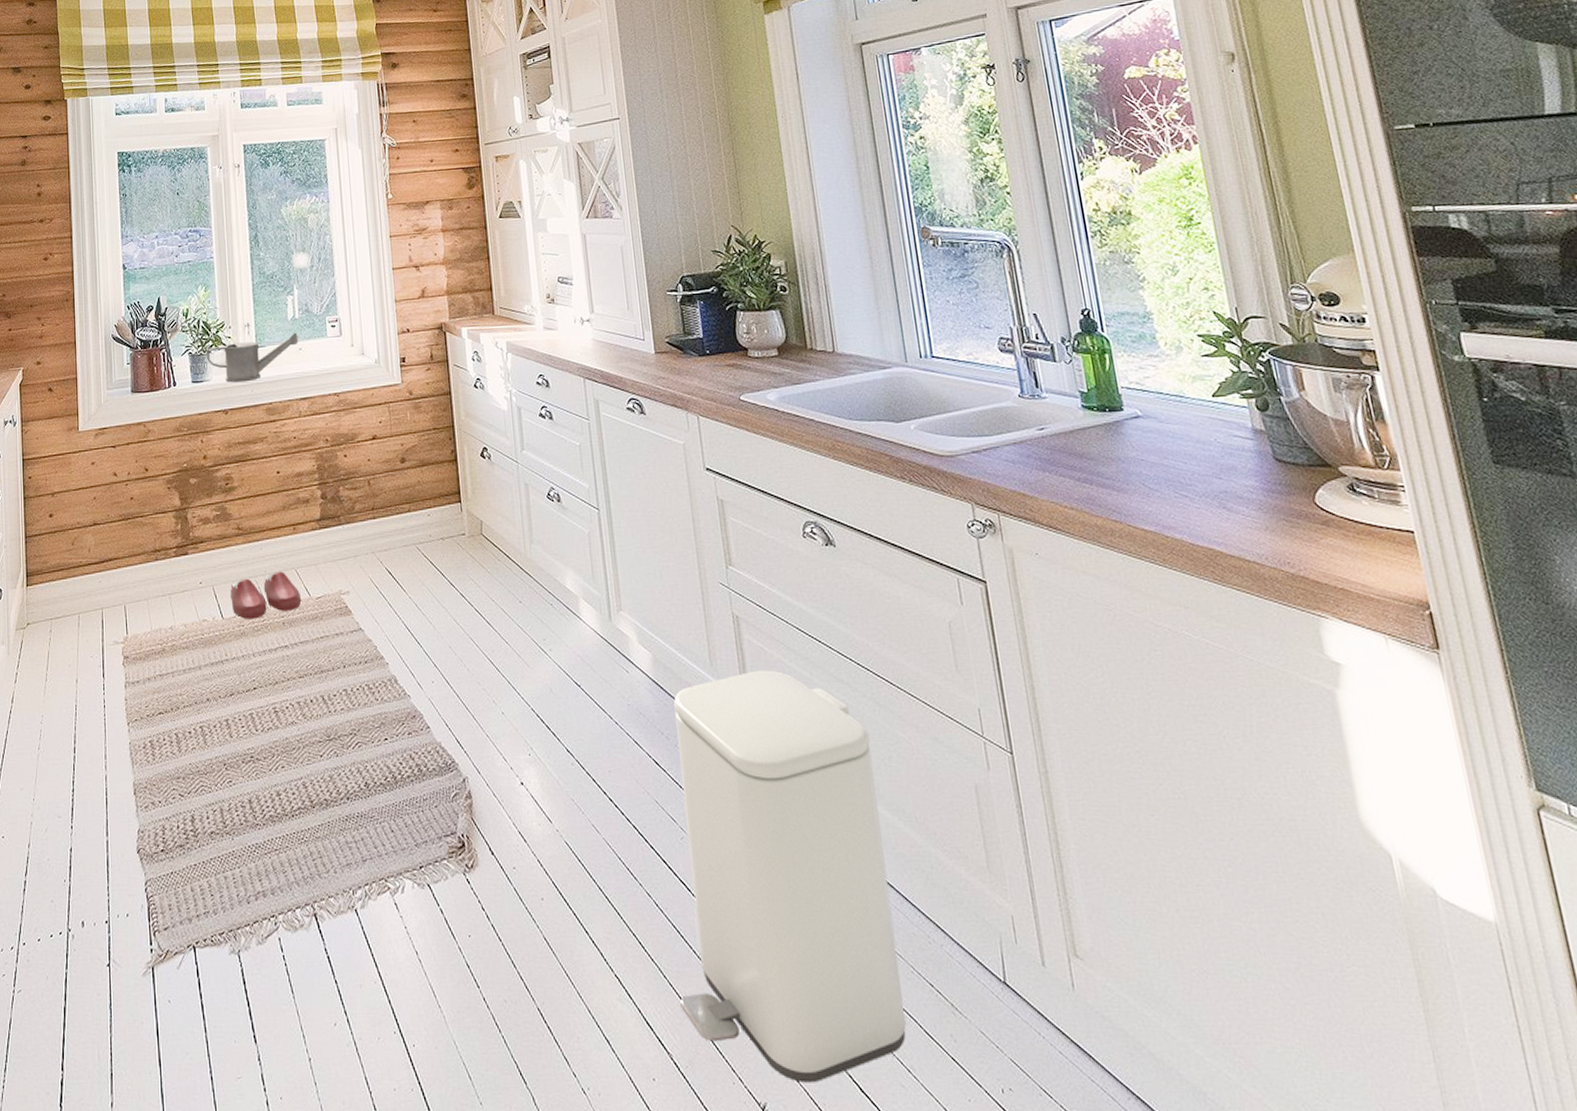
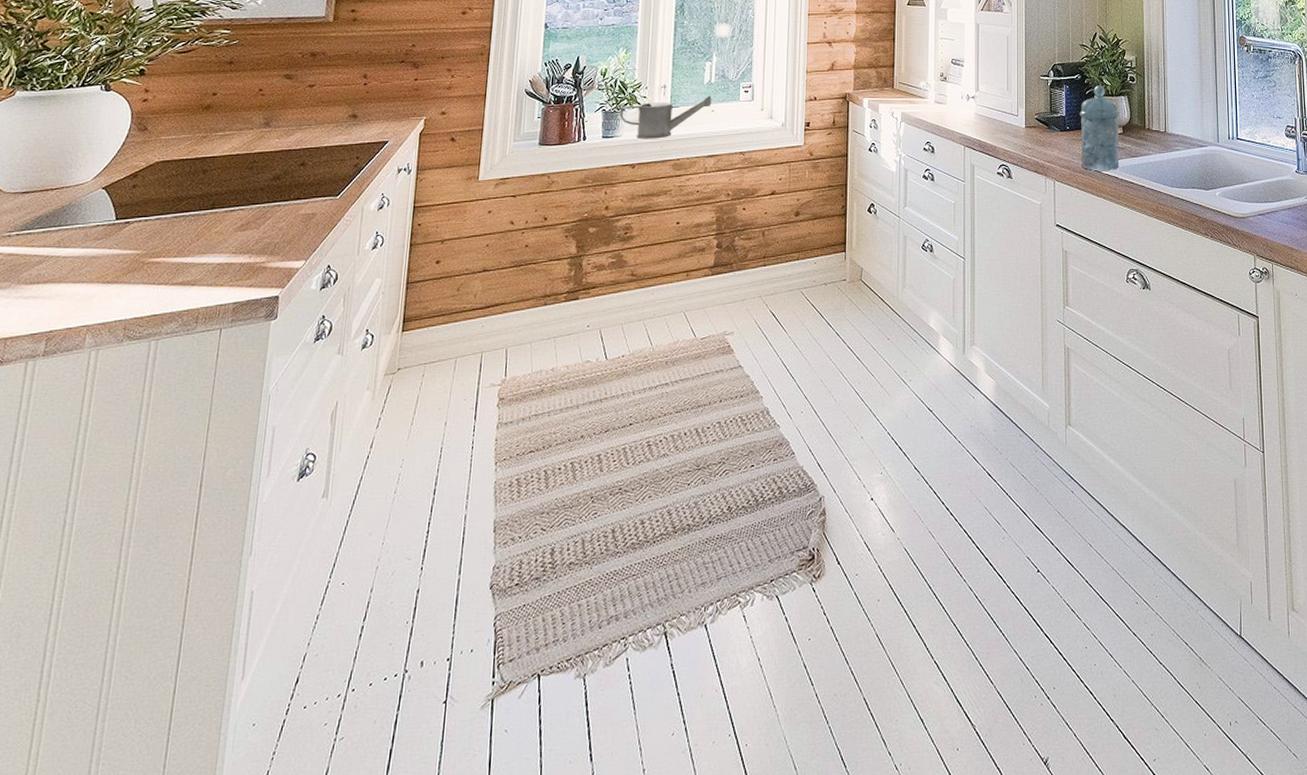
slippers: present [230,571,301,619] -> none [617,314,686,360]
pedal bin: present [673,670,907,1083] -> none [987,392,1165,737]
canister: none [721,298,778,403] -> present [1080,85,1120,171]

